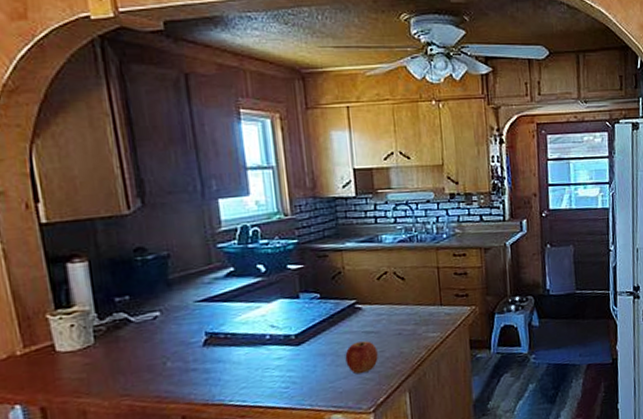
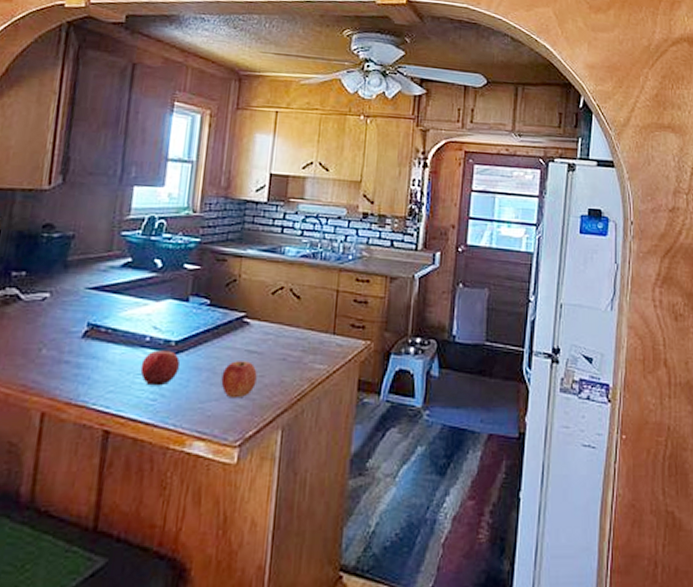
apple: none [267,343,305,376] -> present [140,350,181,386]

